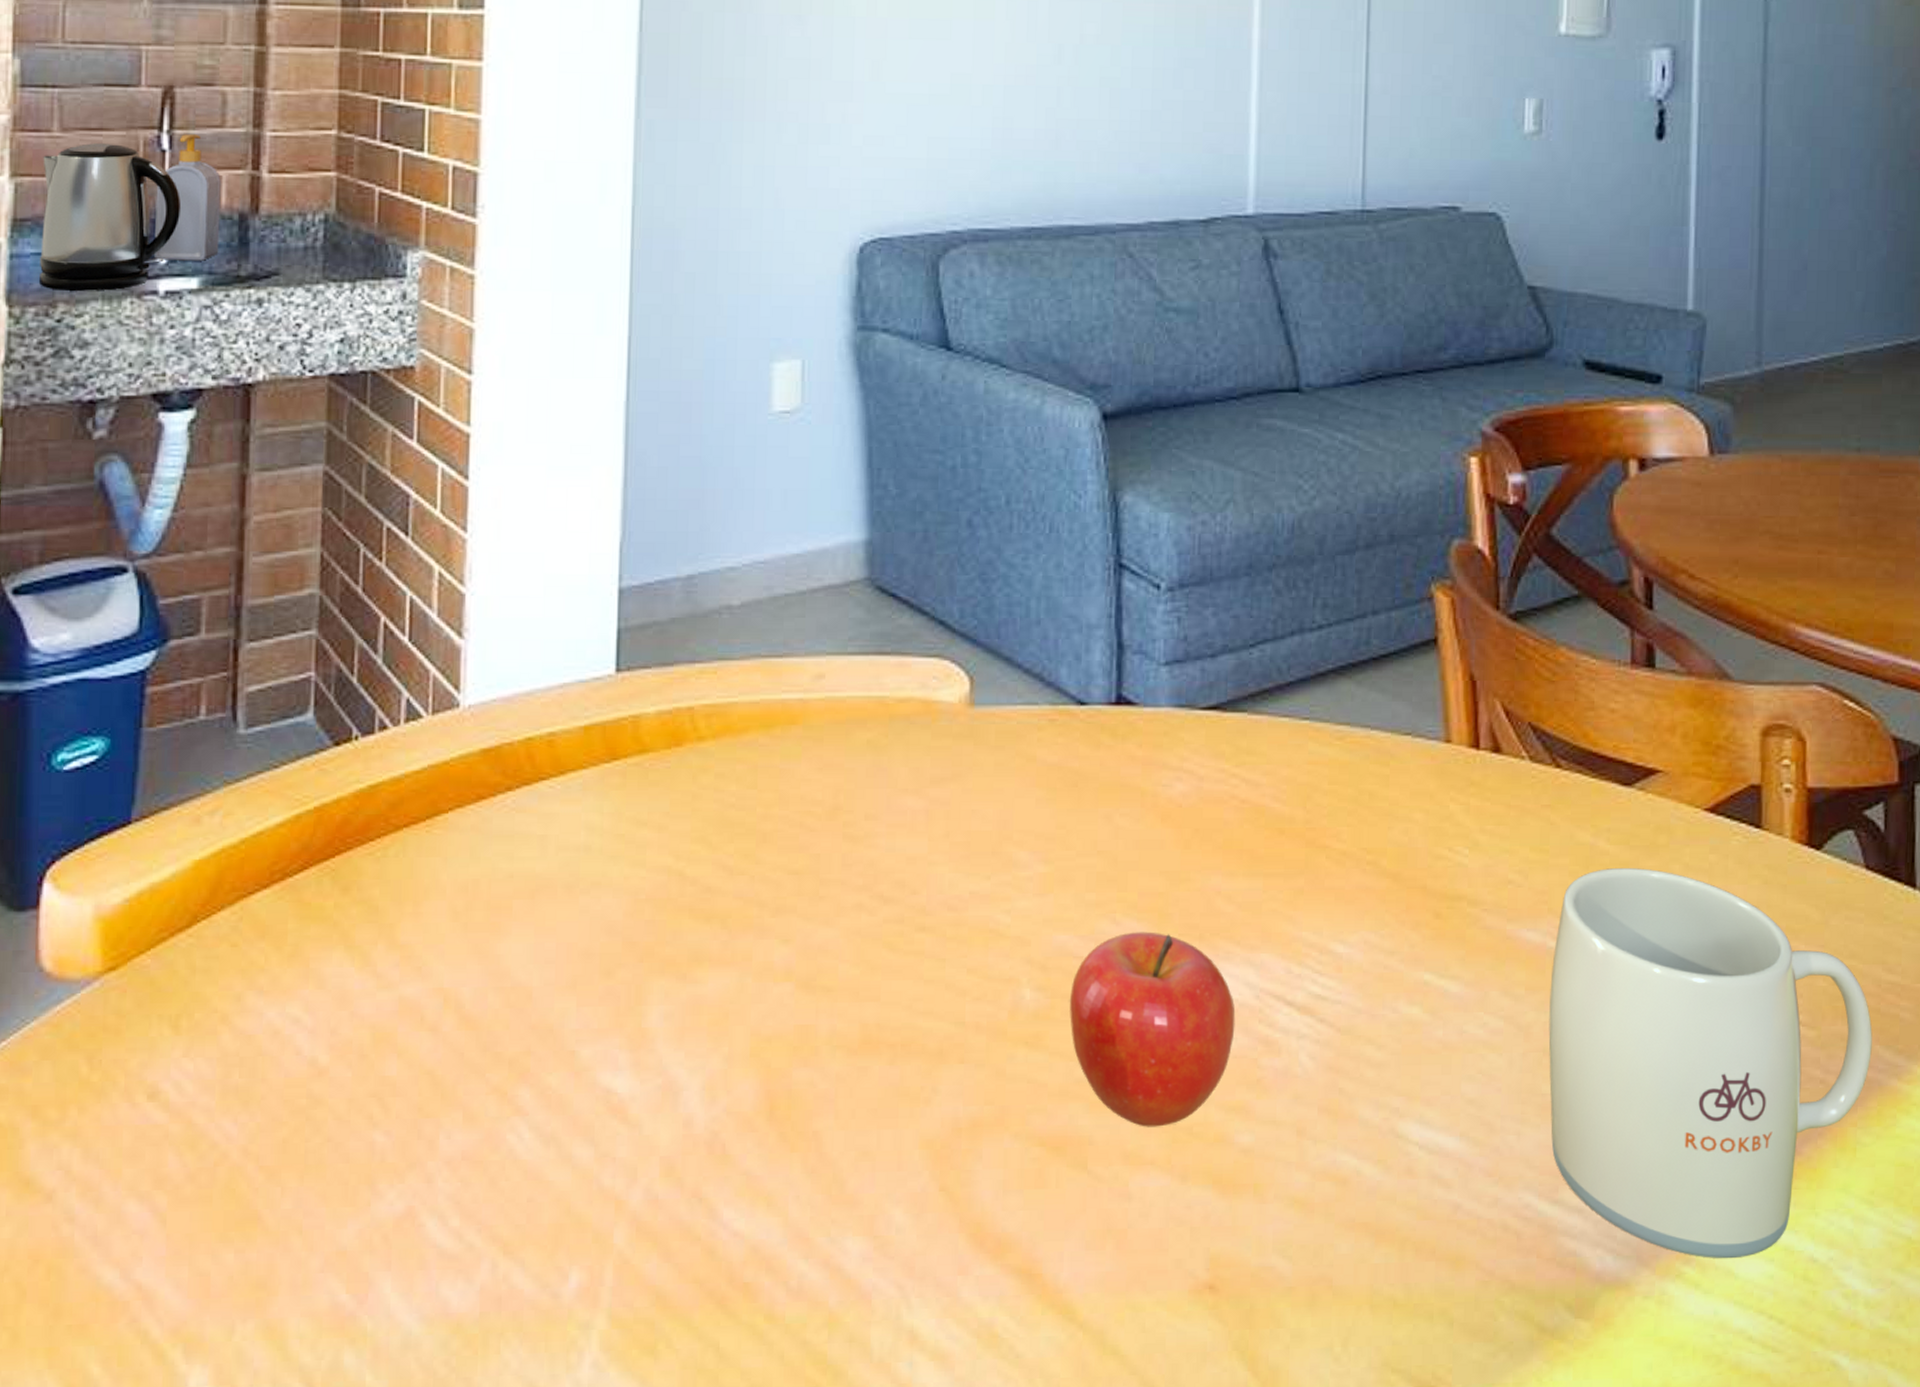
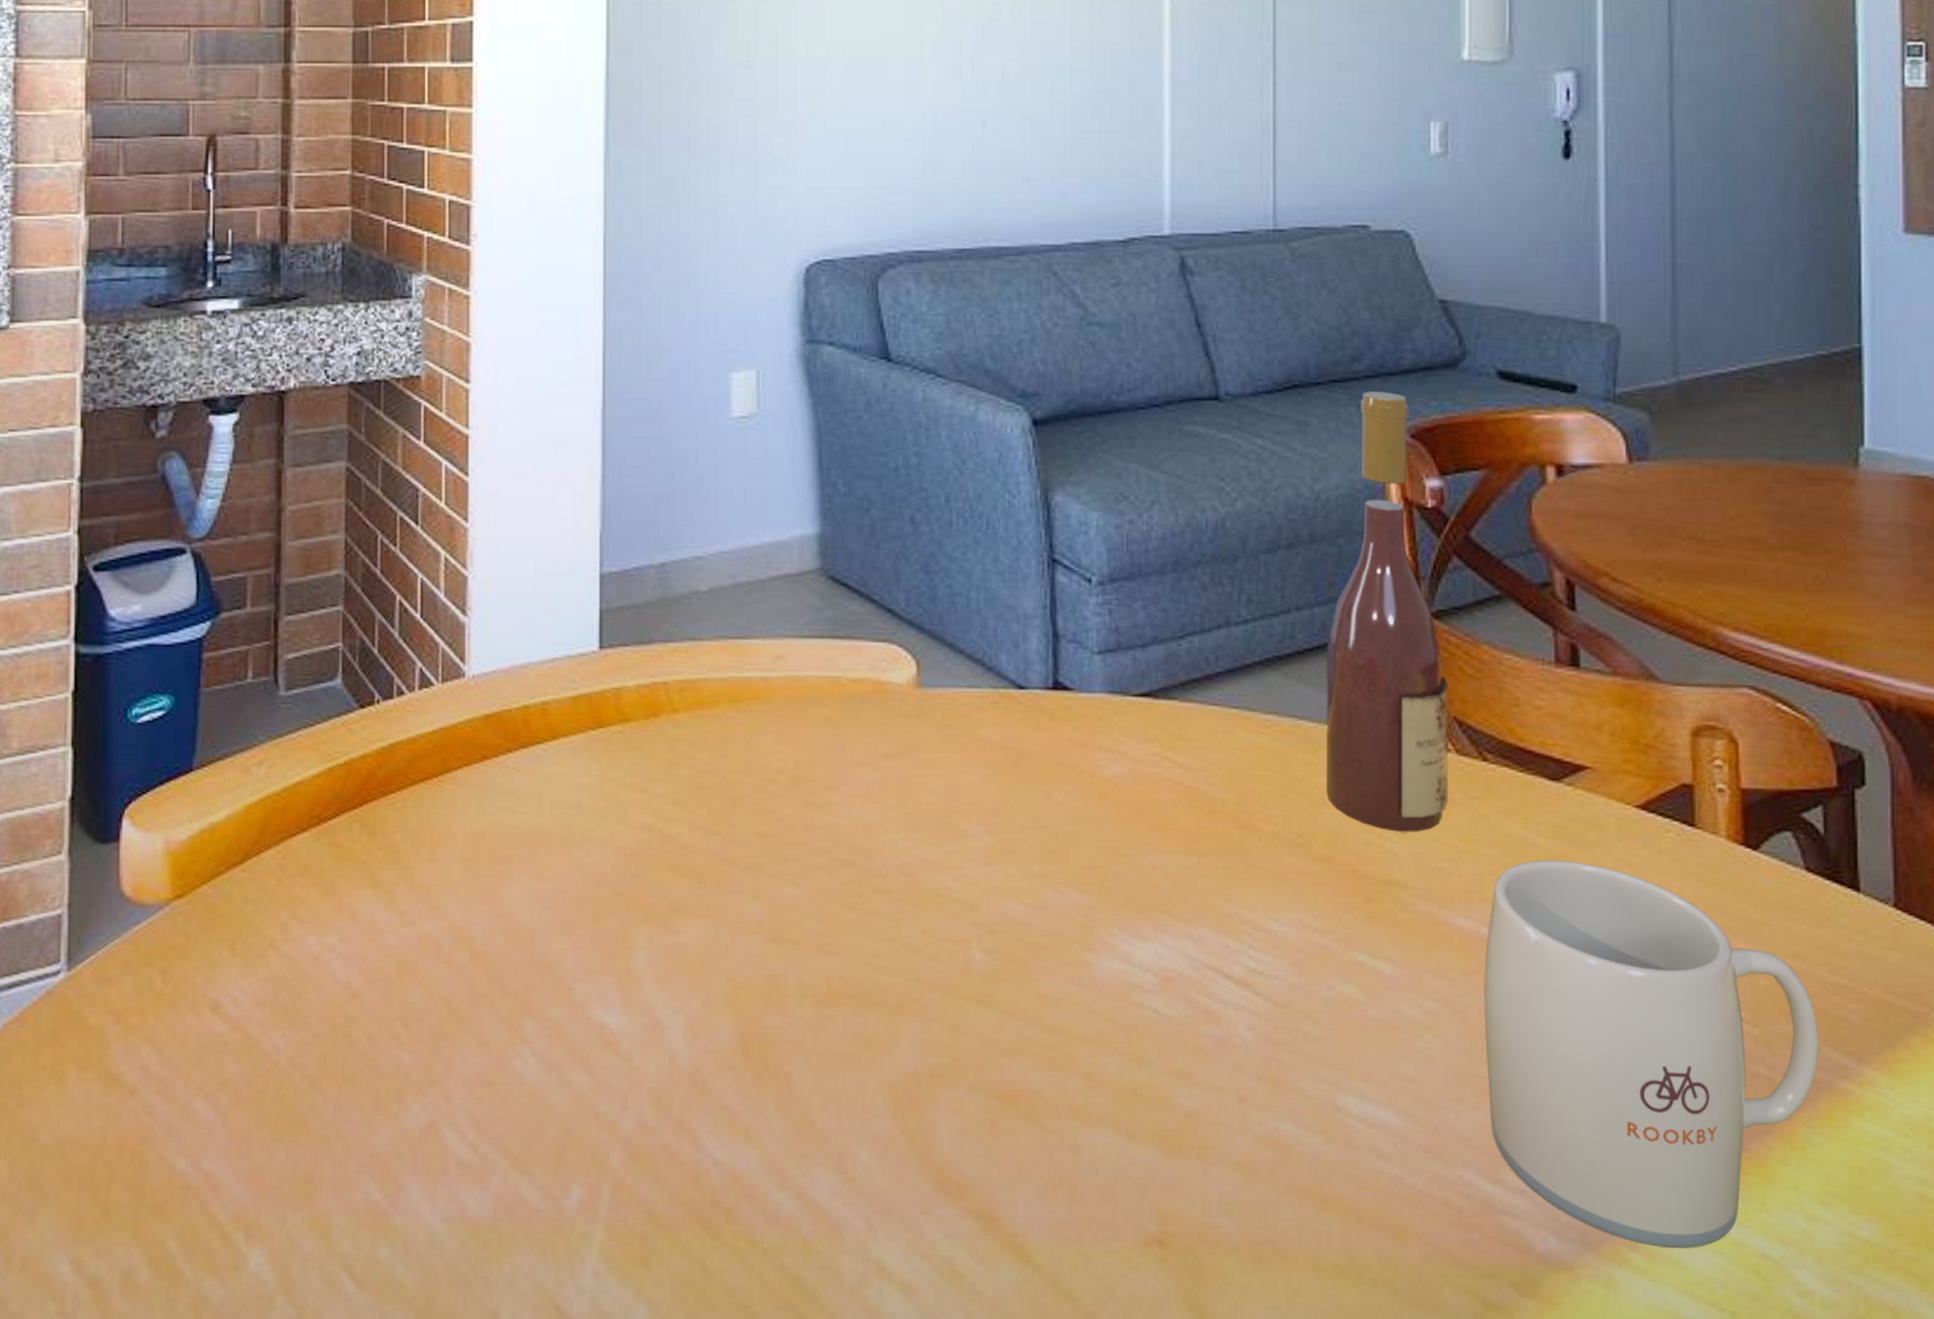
kettle: present [38,143,182,291] -> none [109,185,224,311]
soap bottle: present [154,134,221,261] -> none [203,176,256,285]
fruit: present [1070,931,1236,1127] -> none [1018,902,1175,1087]
wine bottle: none [1396,383,1524,844] -> present [1325,392,1449,832]

